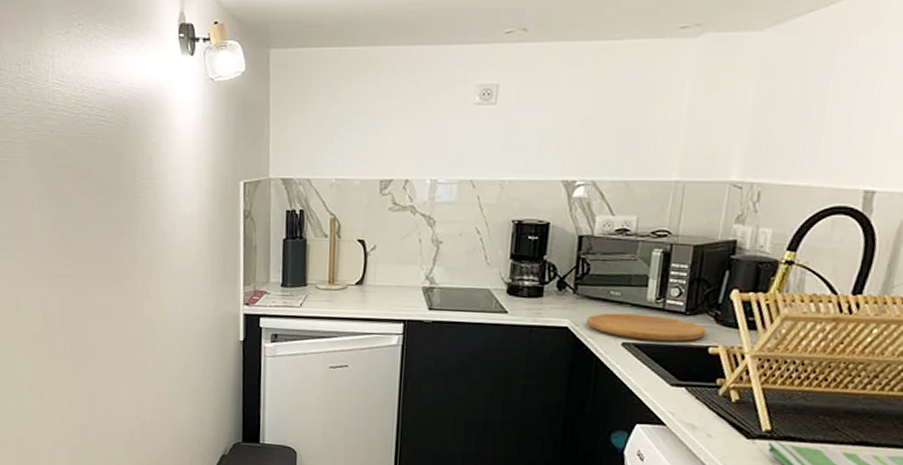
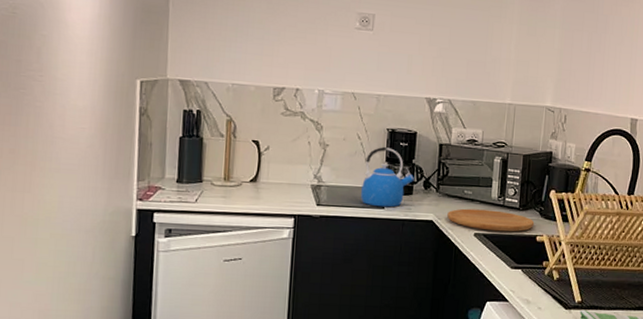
kettle: none [480,241,545,312] -> present [361,146,414,208]

